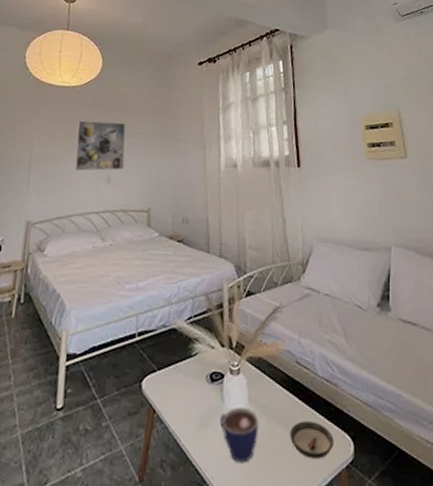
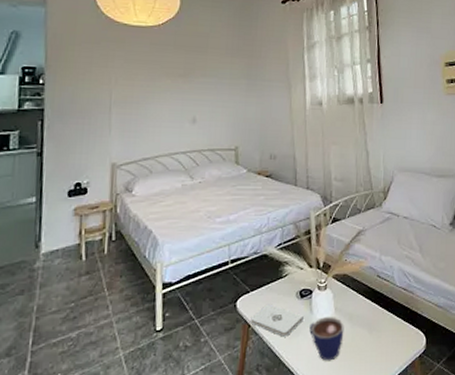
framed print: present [74,120,126,171] -> none [157,61,210,113]
notepad: none [156,386,214,428] -> present [250,304,303,337]
saucer: present [290,421,334,459] -> none [371,323,409,353]

